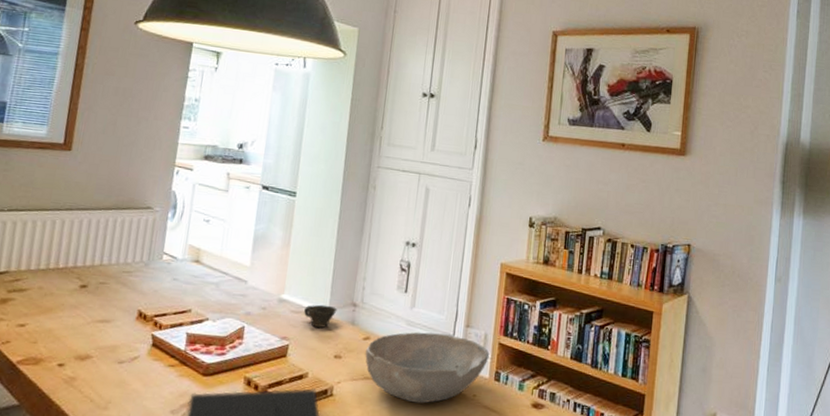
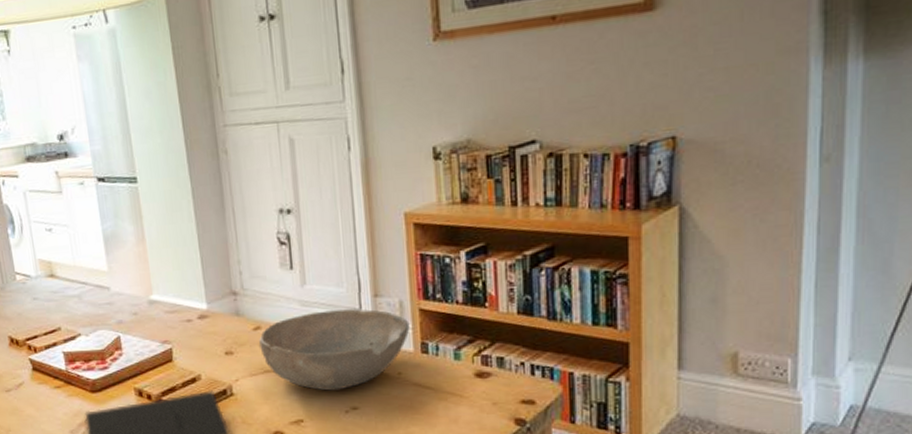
cup: present [304,304,338,328] -> none [179,298,216,325]

